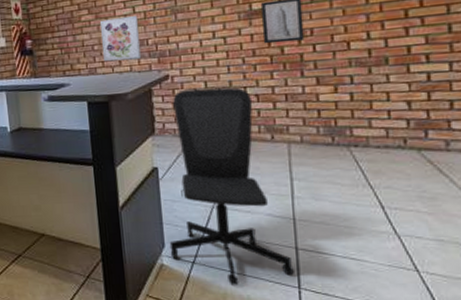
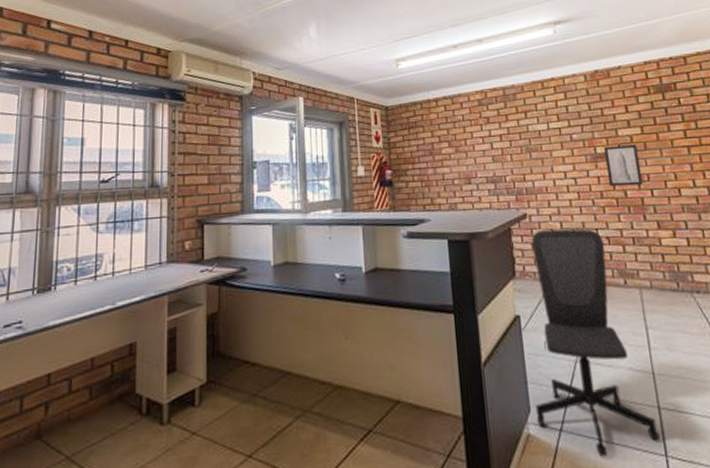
wall art: present [99,15,142,62] -> none [459,151,501,198]

